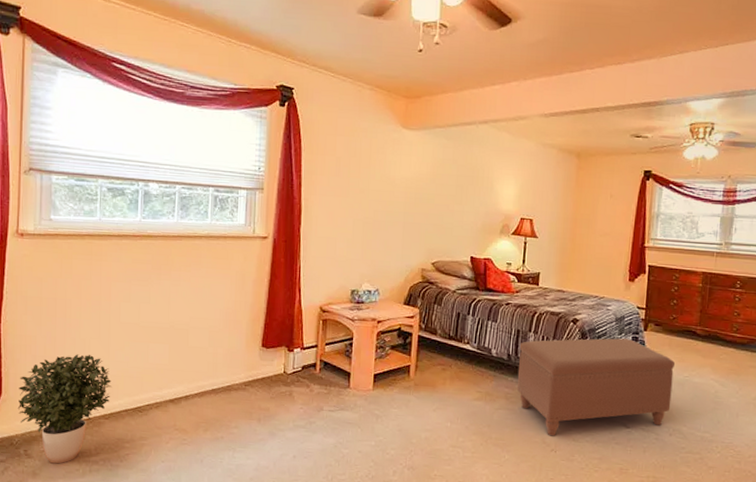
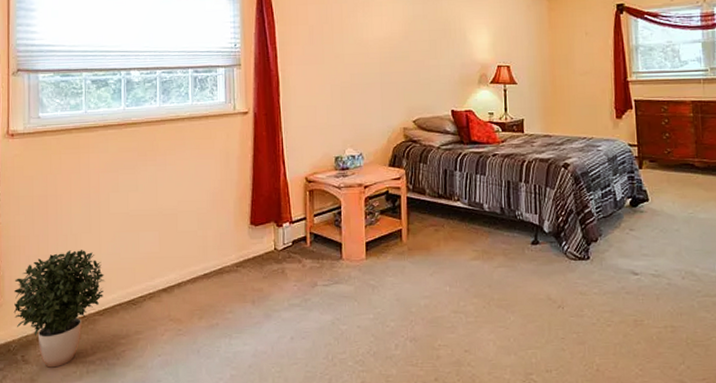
ottoman: present [517,338,676,436] -> none [511,179,679,292]

